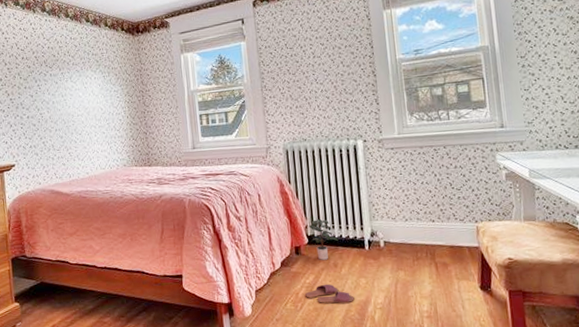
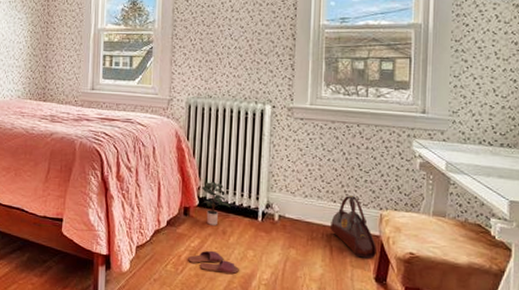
handbag: none [432,213,479,270] -> present [331,196,378,259]

